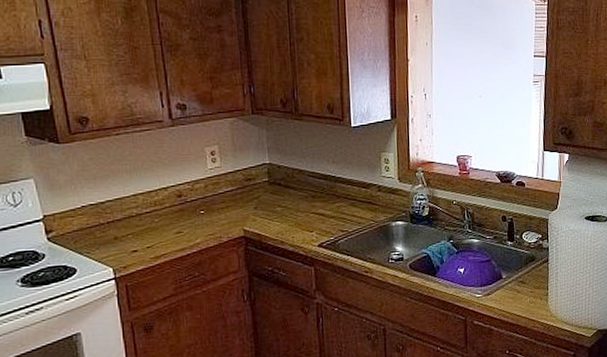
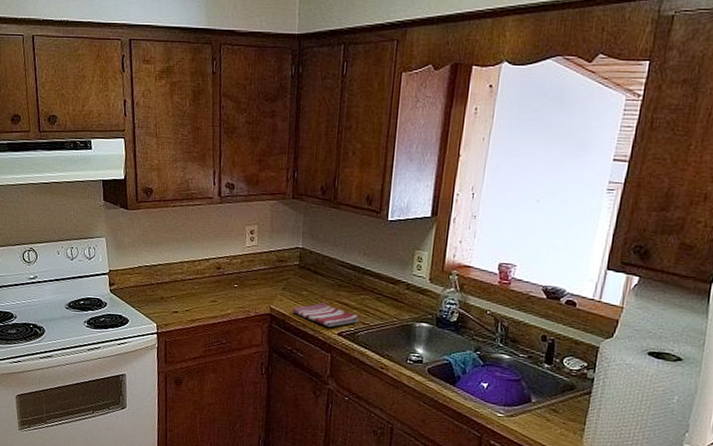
dish towel: none [267,216,337,240] -> present [292,302,359,327]

